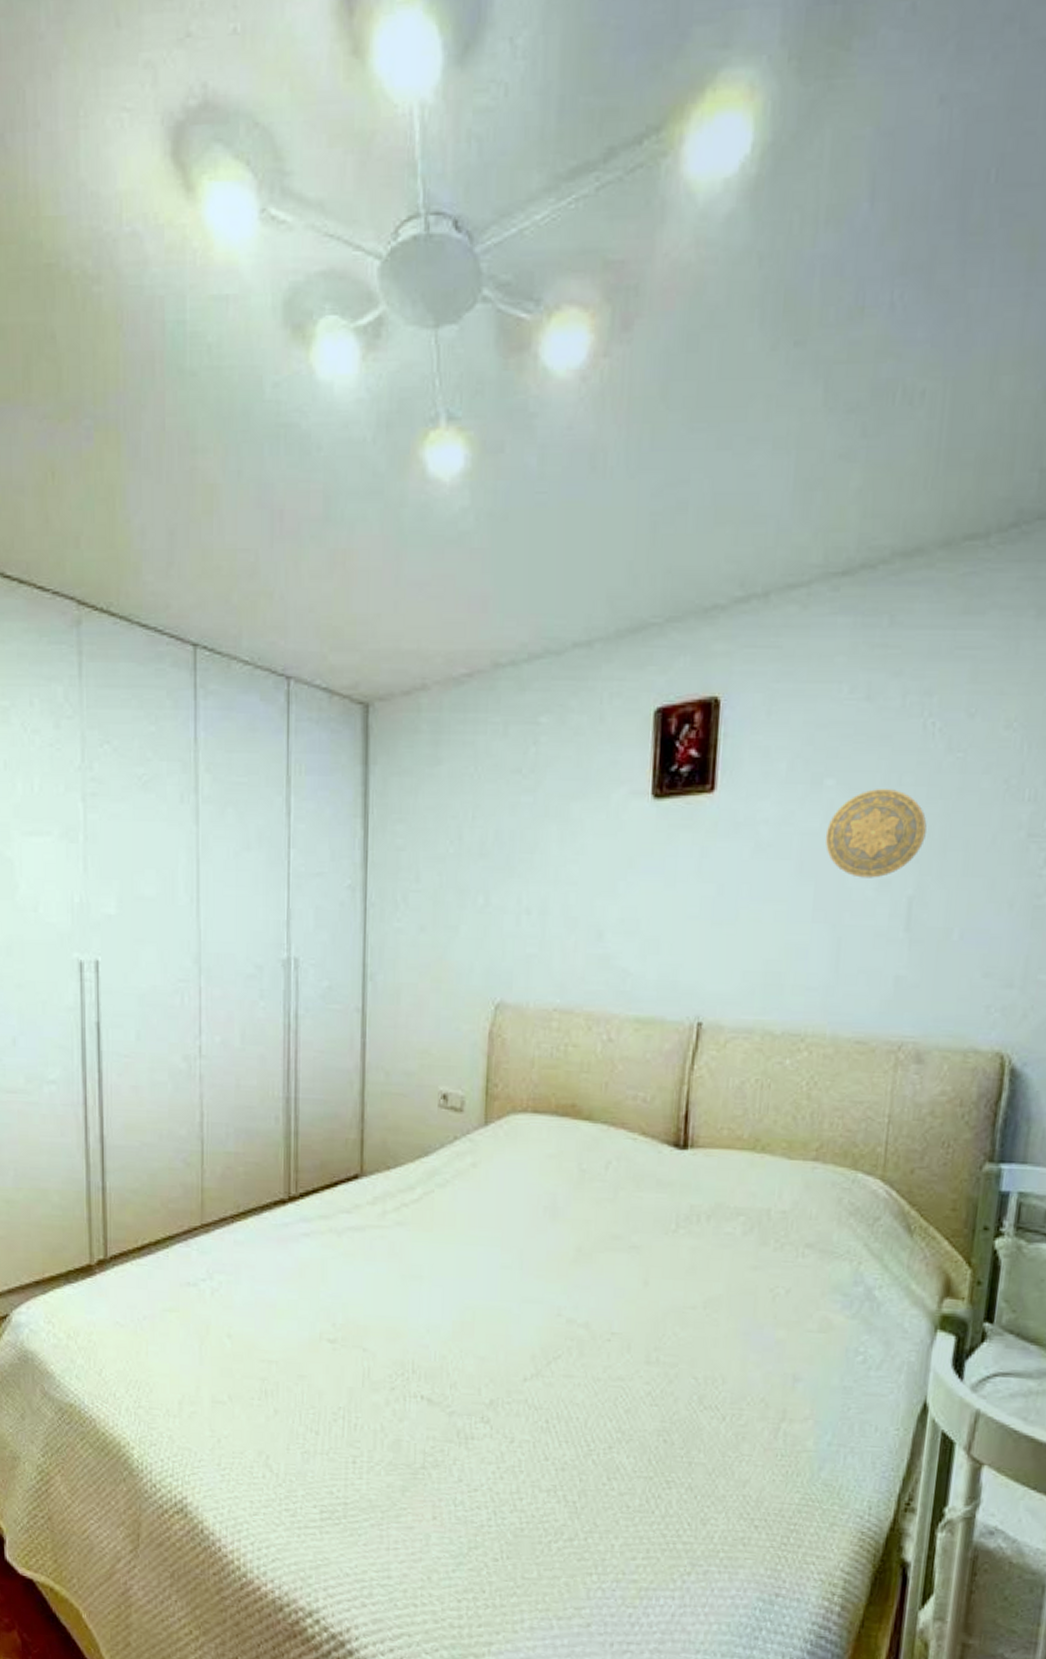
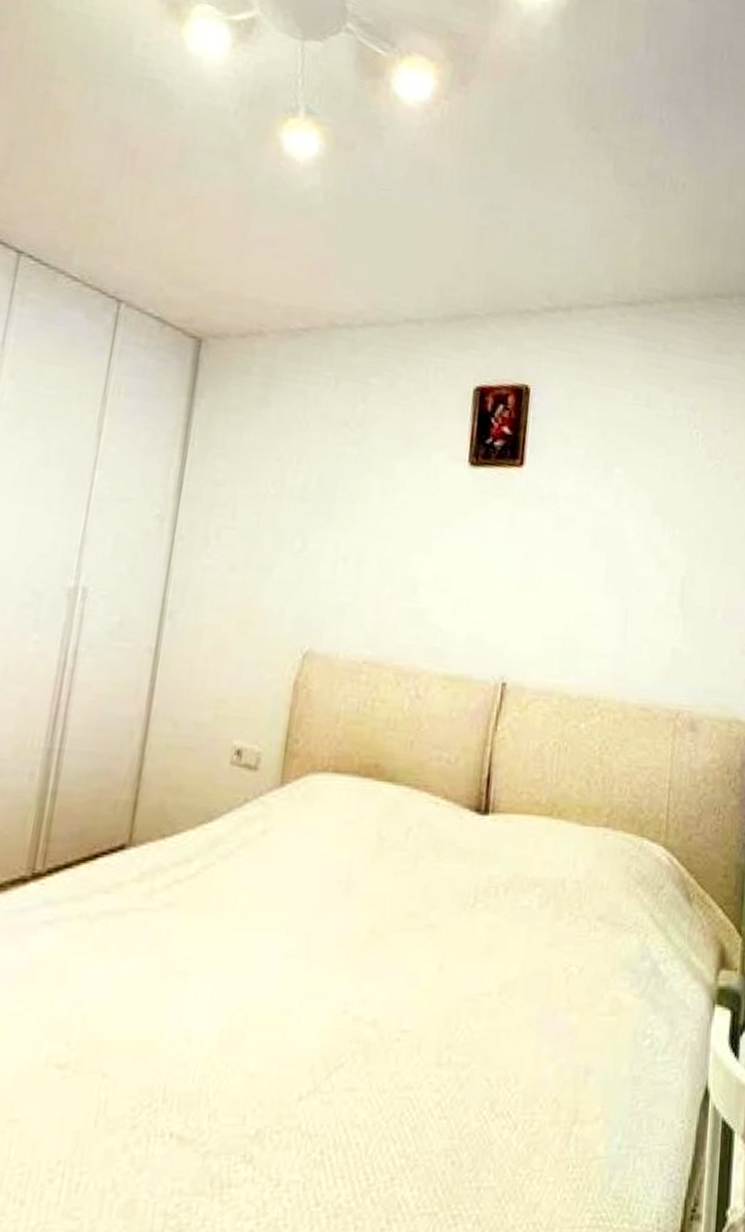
decorative plate: present [825,789,927,878] -> none [615,481,694,559]

